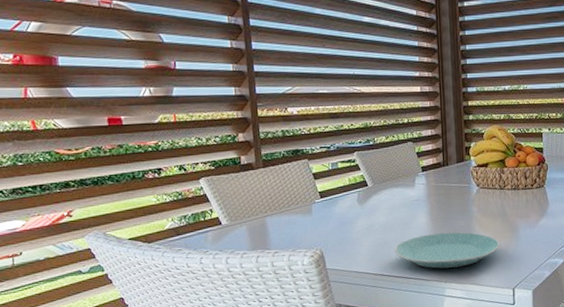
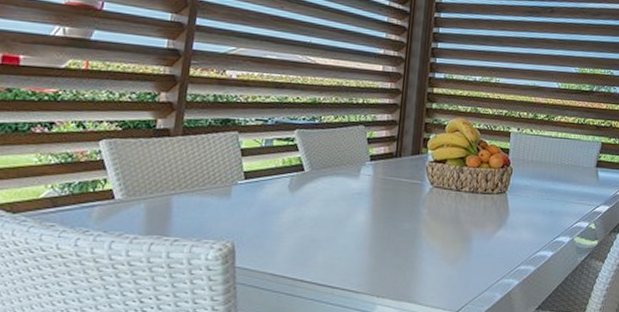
plate: present [394,232,500,269] -> none [322,235,448,279]

